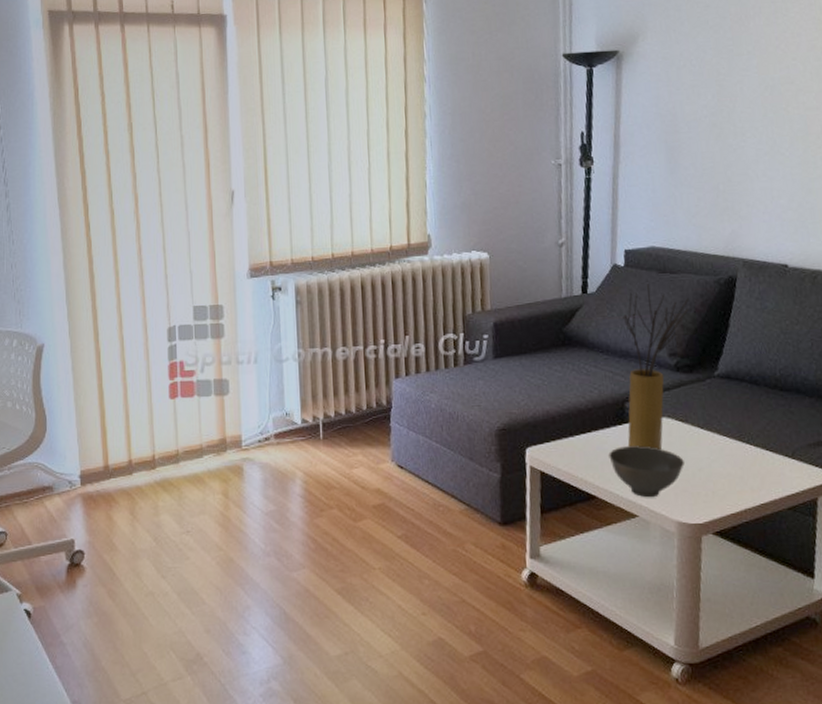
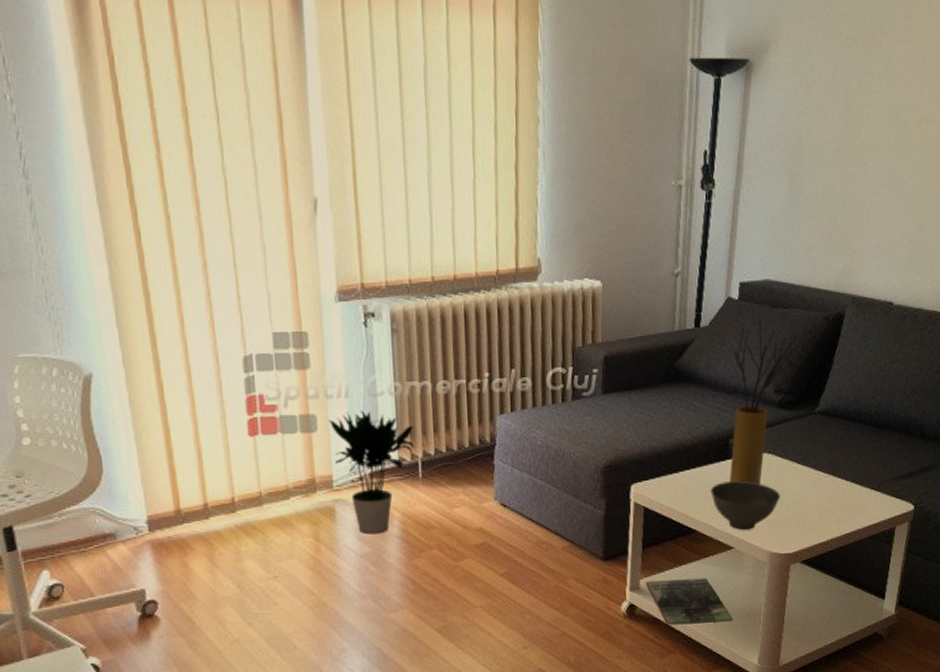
potted plant: none [239,375,317,493] -> present [328,410,415,535]
magazine: none [546,547,643,597] -> present [646,578,733,625]

